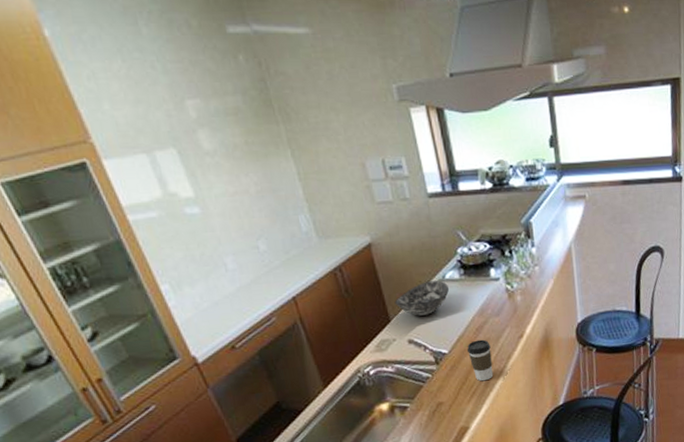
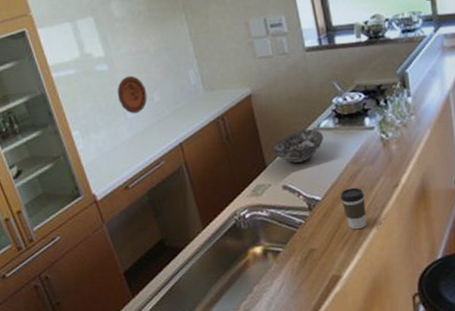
decorative plate: none [214,220,252,265] -> present [118,75,147,114]

